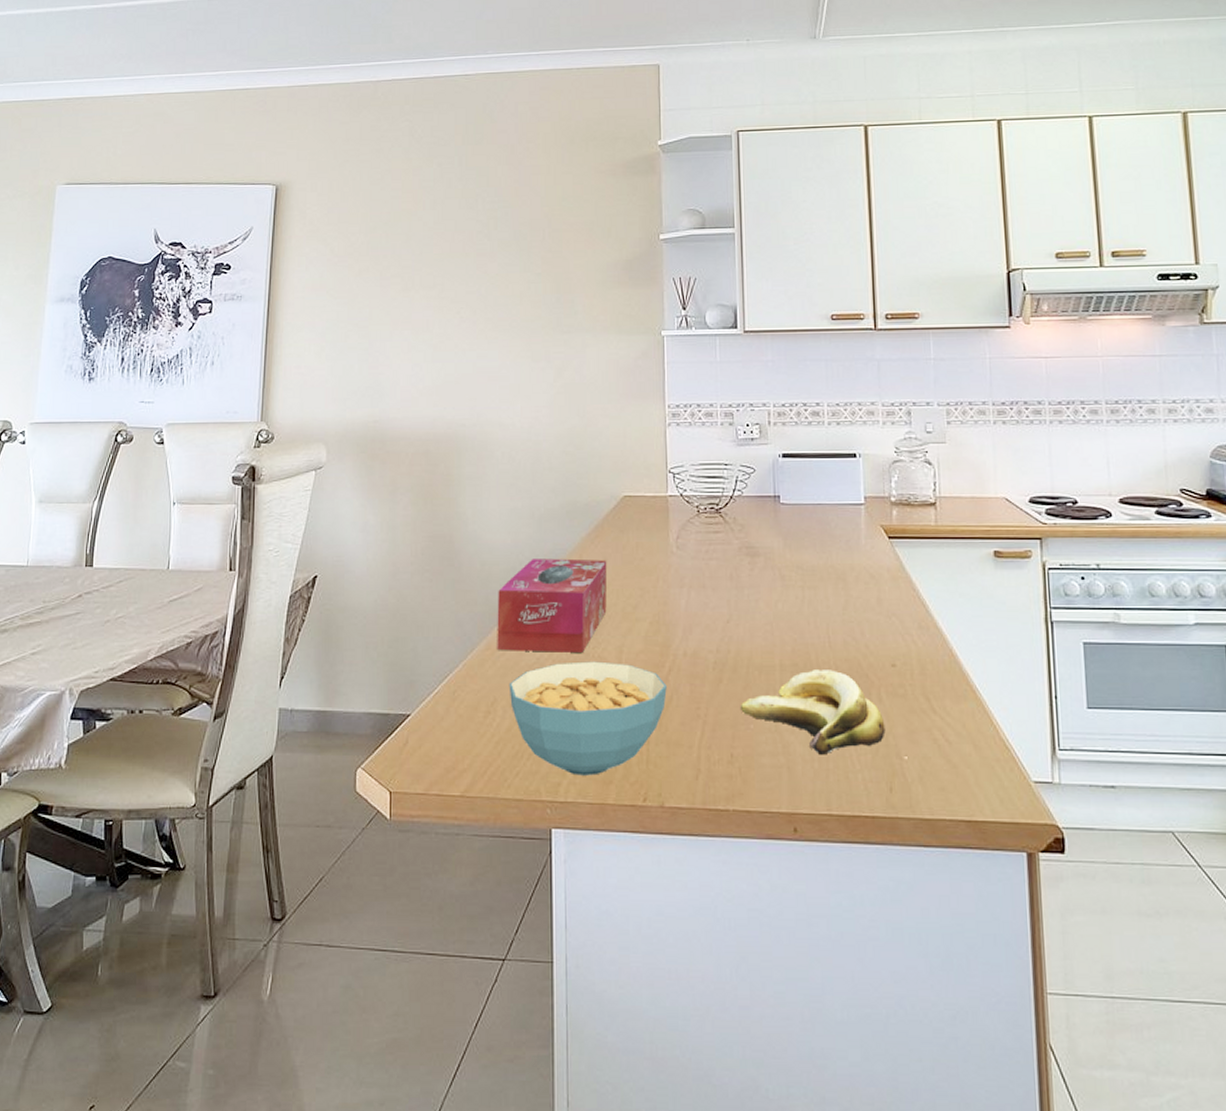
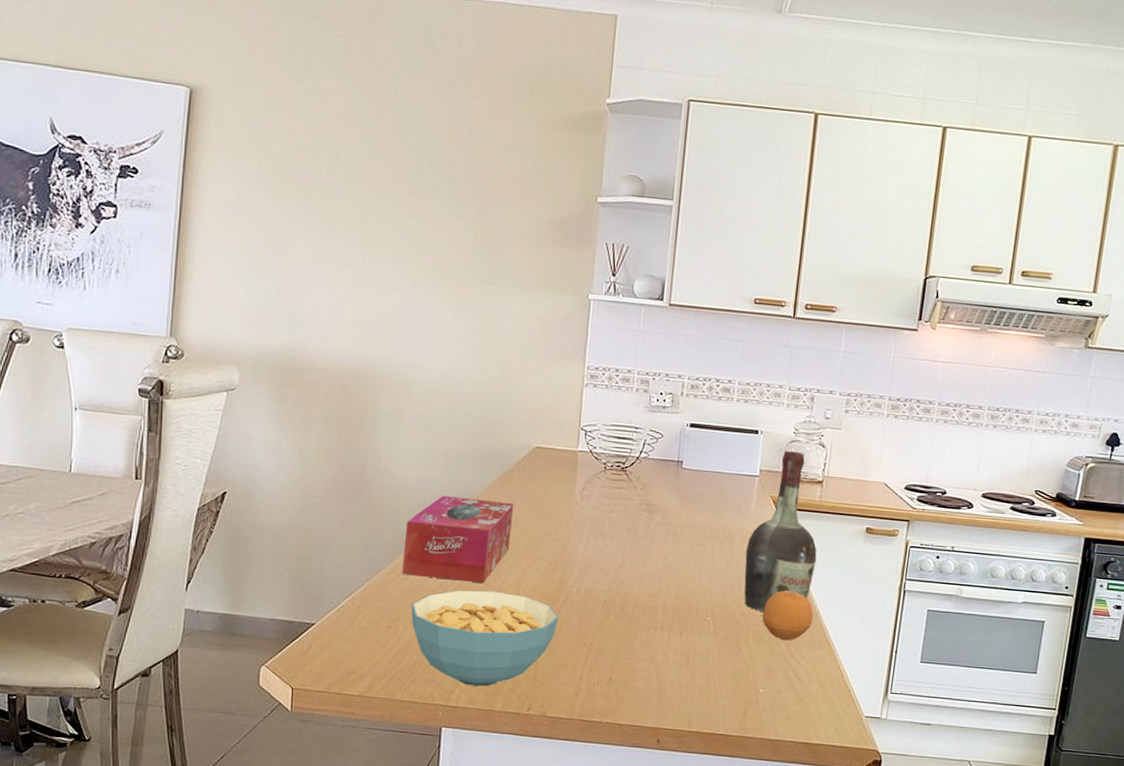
banana: present [739,670,886,755] -> none [622,614,748,684]
cognac bottle: none [863,472,944,662] -> present [744,450,817,613]
fruit: none [892,633,952,694] -> present [762,590,814,641]

